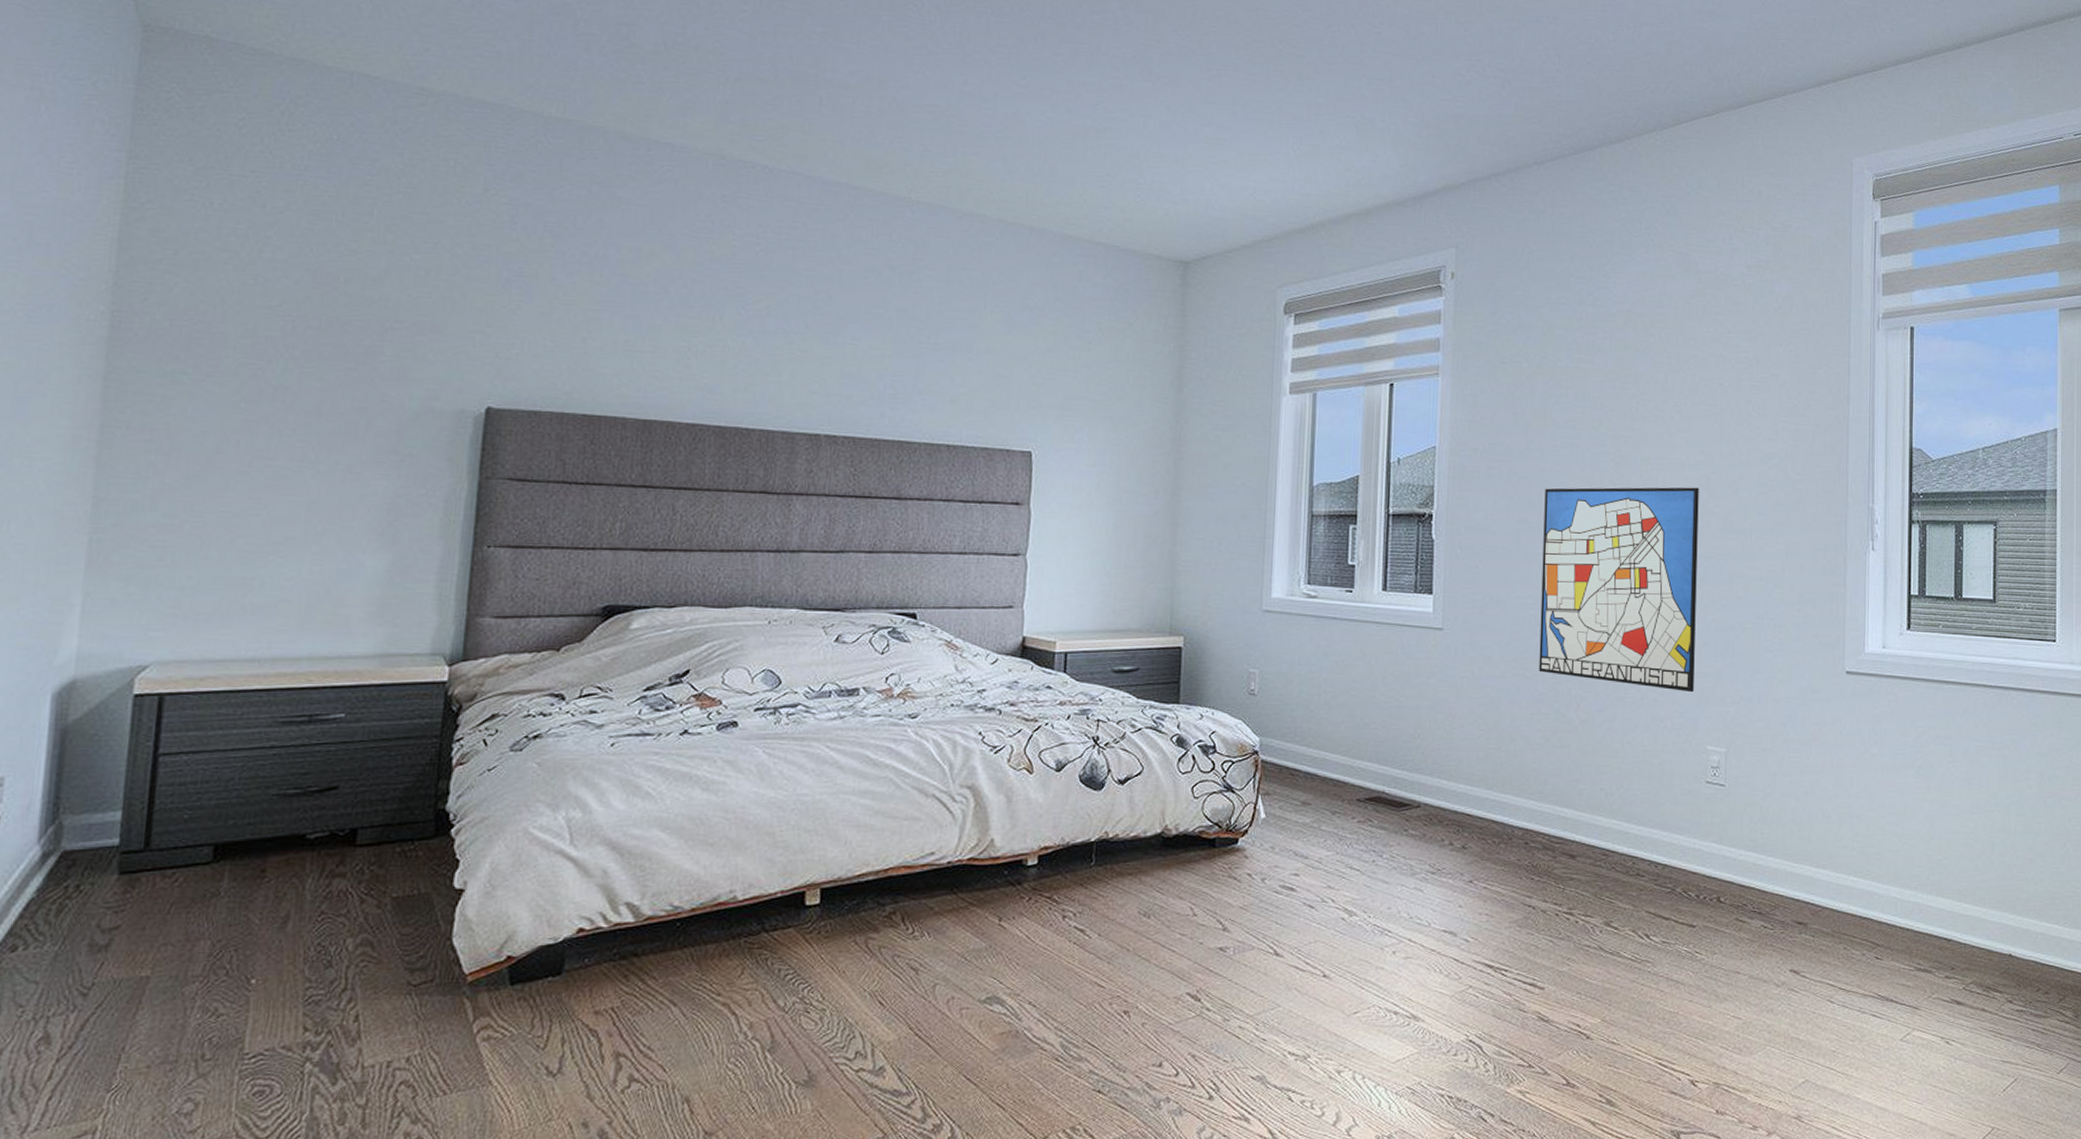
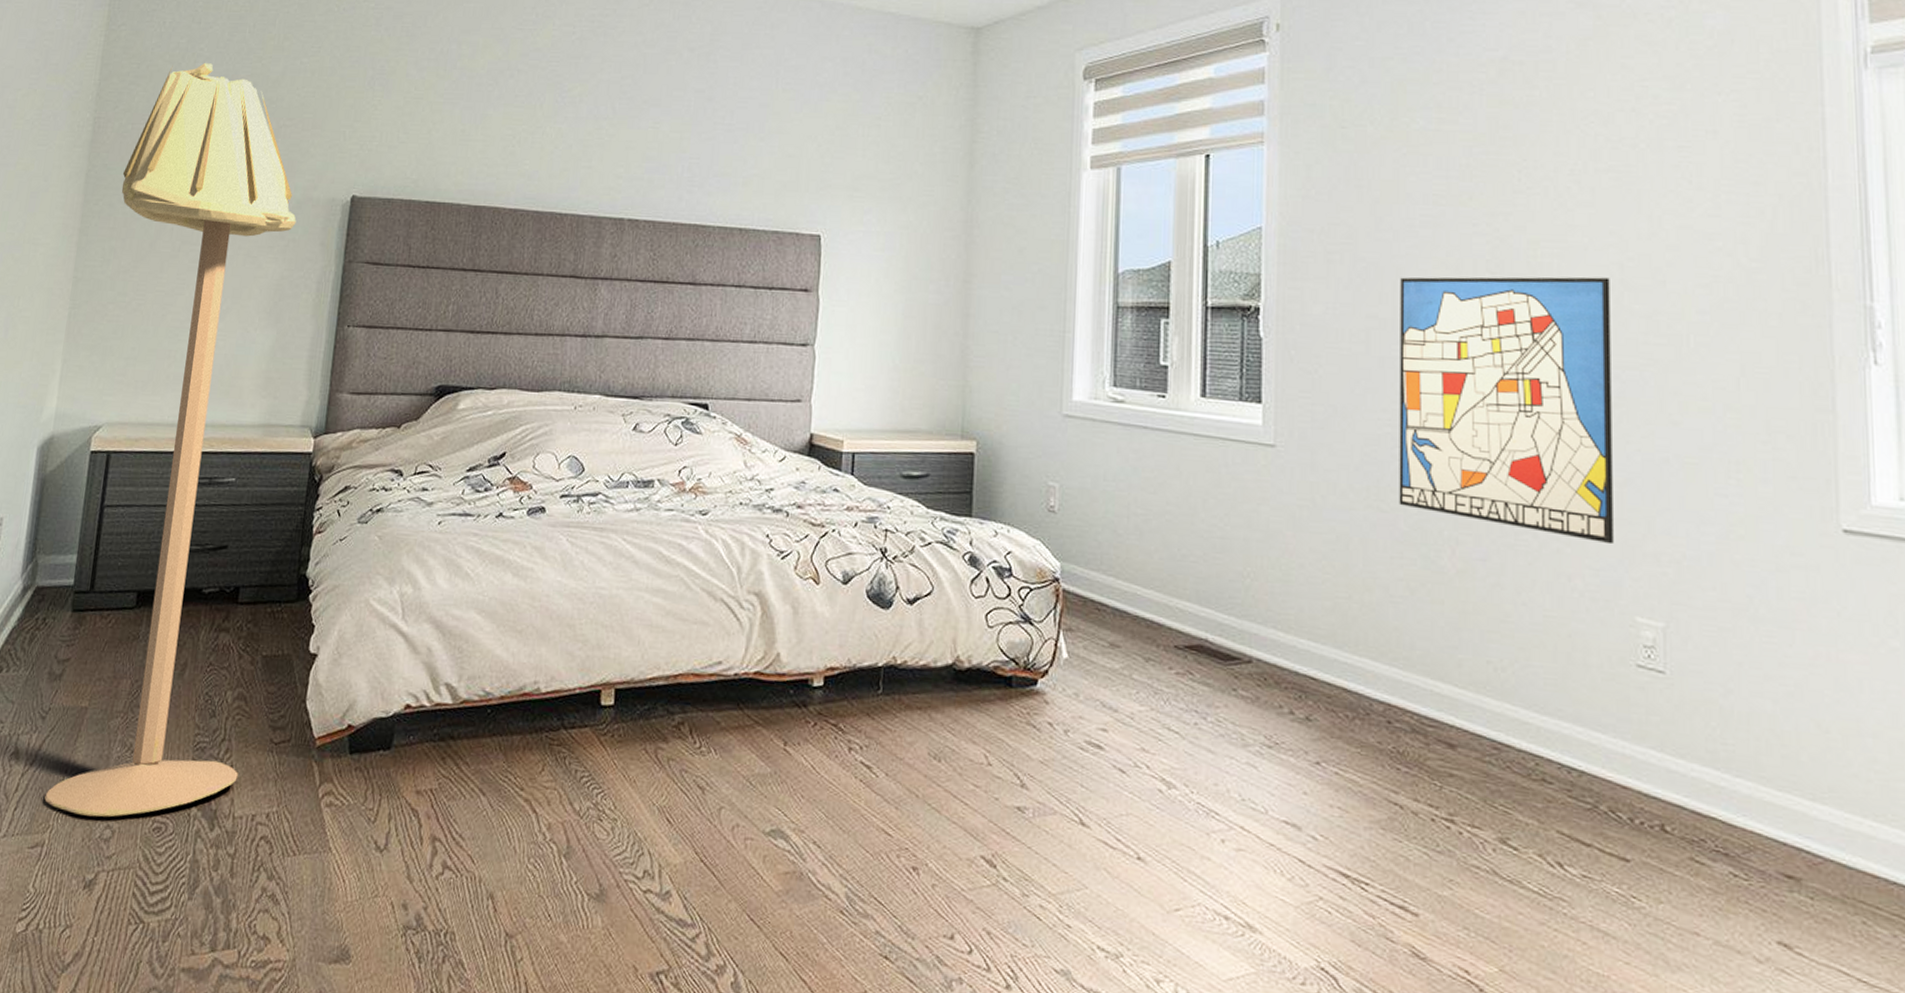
floor lamp: none [93,253,413,1093] -> present [44,63,296,818]

